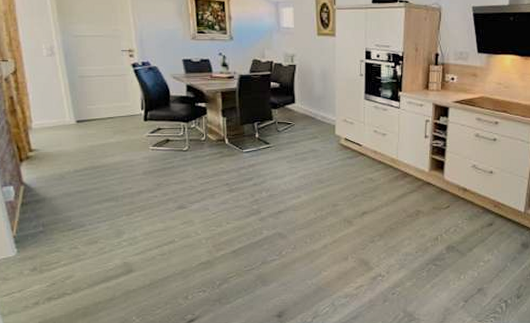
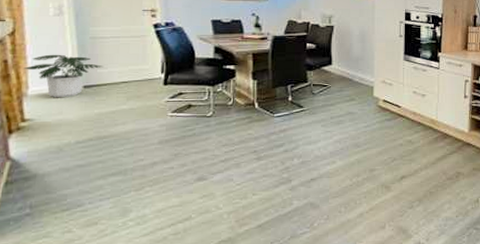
potted plant: none [26,91,92,131] -> present [23,54,104,98]

